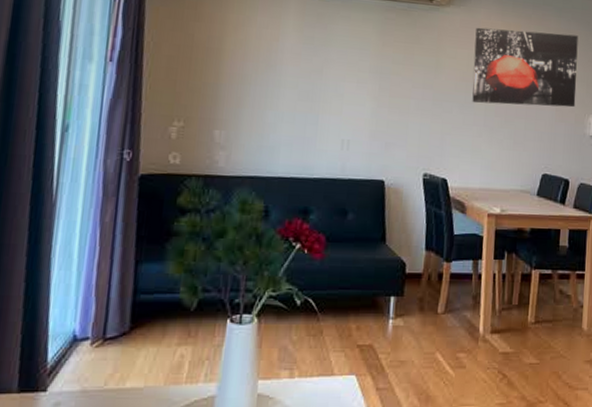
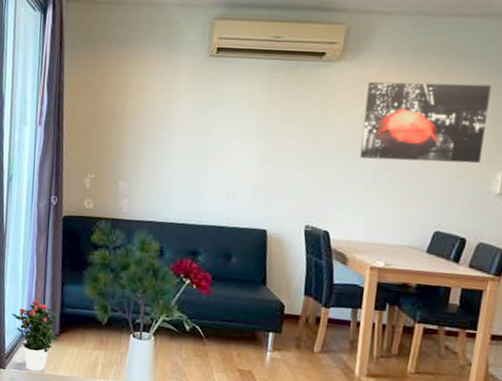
potted flower: none [58,287,131,386] -> present [11,300,60,371]

